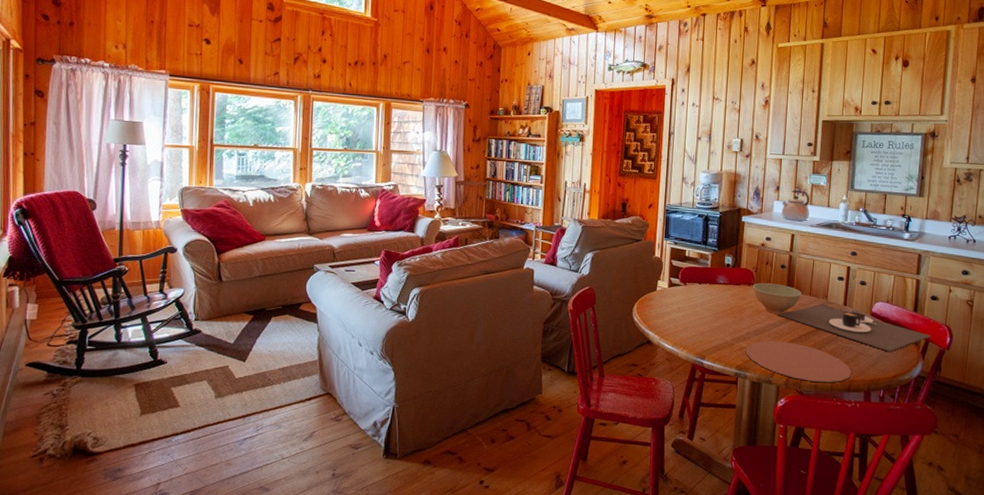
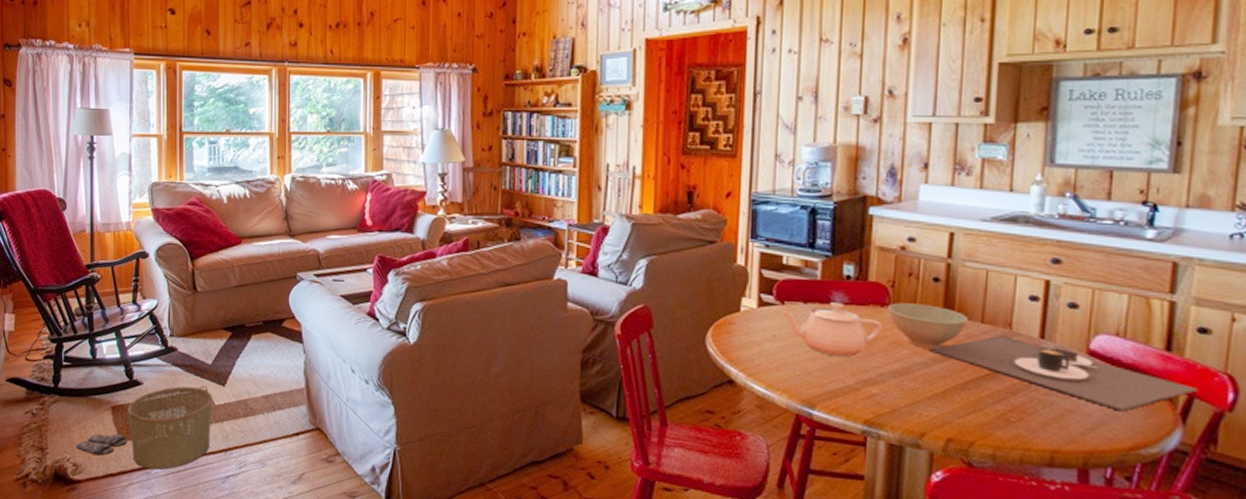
slippers: none [97,408,150,429] -> present [76,434,127,456]
basket: none [151,362,234,438] -> present [128,385,213,471]
teapot: none [684,283,750,322] -> present [780,302,884,358]
placemat: present [745,340,852,383] -> none [878,386,1056,453]
kettle: present [781,190,810,221] -> none [932,167,980,213]

